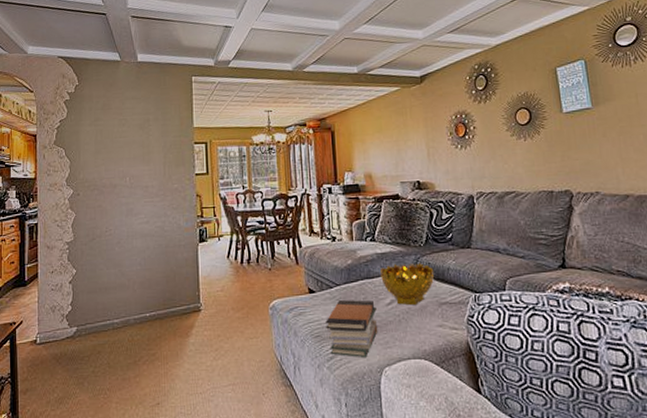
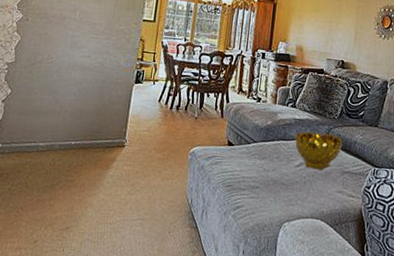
book stack: present [326,300,378,357] -> none [237,156,286,211]

